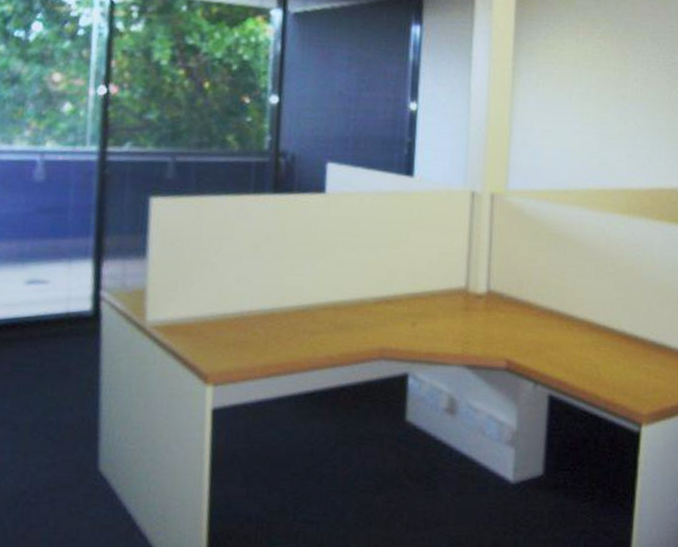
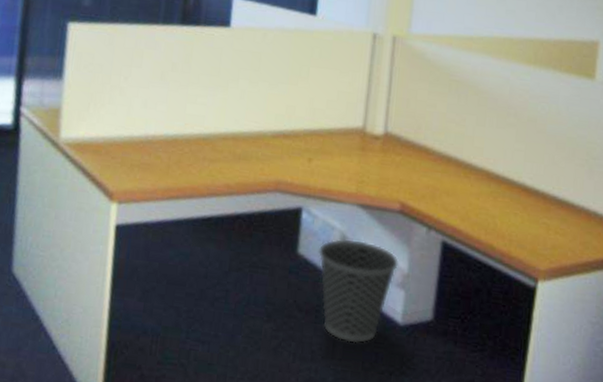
wastebasket: none [427,401,507,507] -> present [318,239,399,344]

